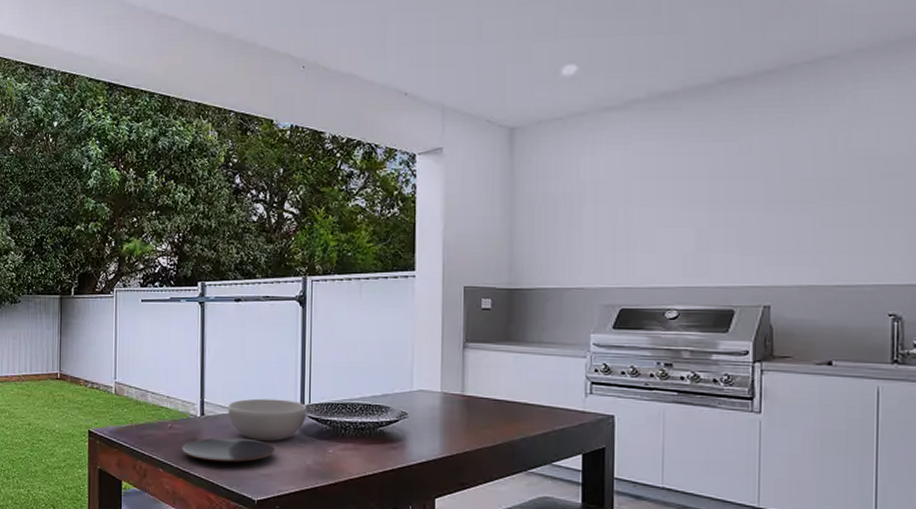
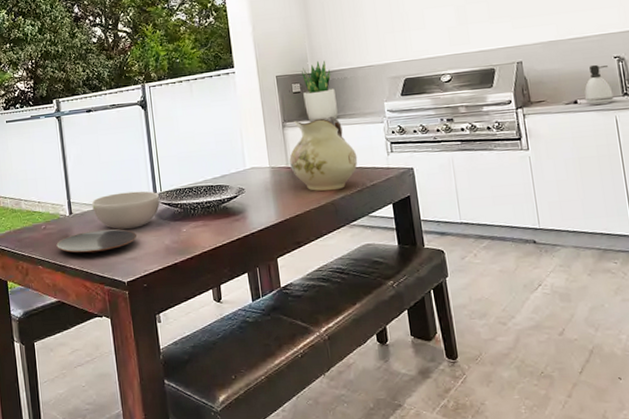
pitcher: none [465,342,548,430] -> present [289,116,358,192]
planter: none [493,274,533,346] -> present [302,60,338,122]
soap dispenser: none [842,320,880,371] -> present [584,64,614,106]

